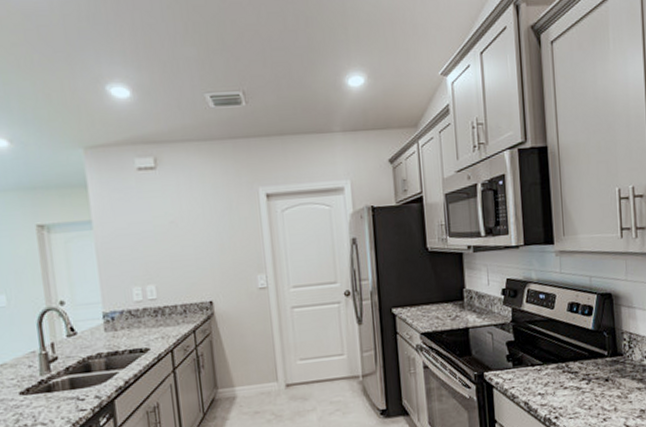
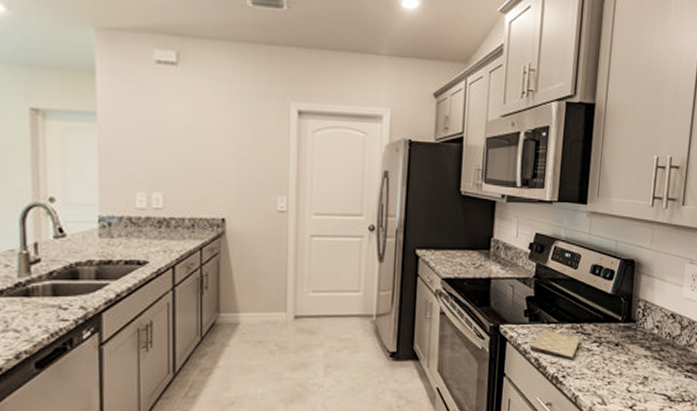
cutting board: none [517,372,568,401] -> present [529,329,581,360]

